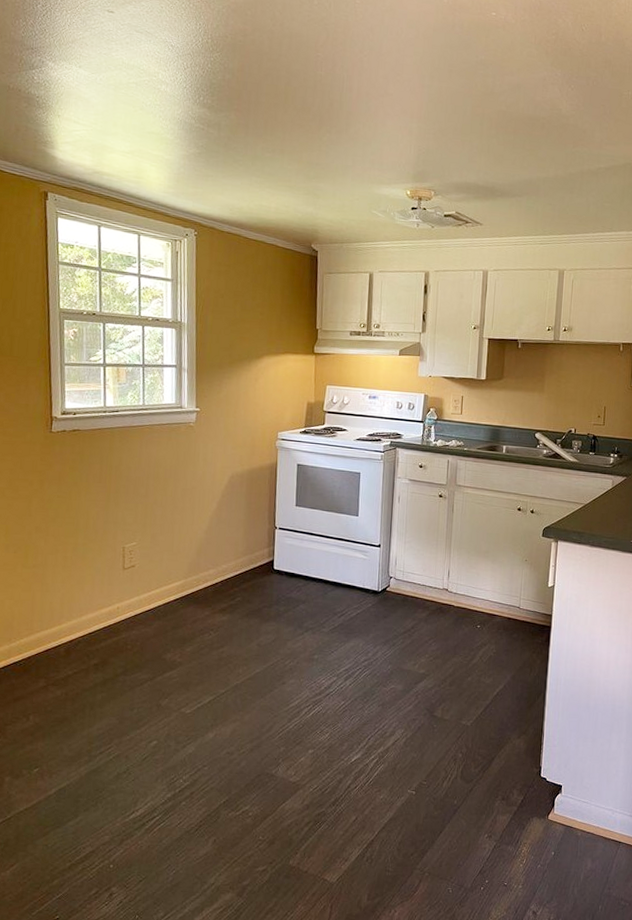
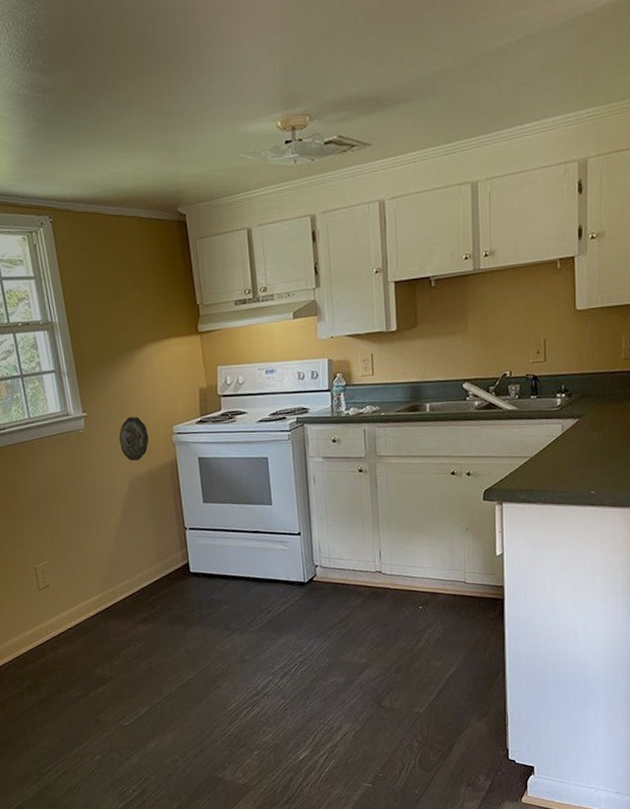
decorative plate: none [226,417,255,460] -> present [118,416,149,462]

